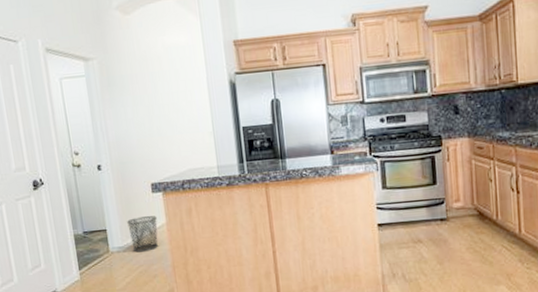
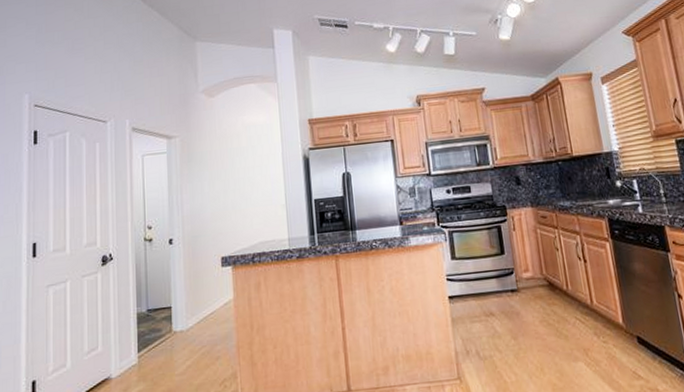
waste bin: present [127,216,159,253] -> none [194,291,225,332]

